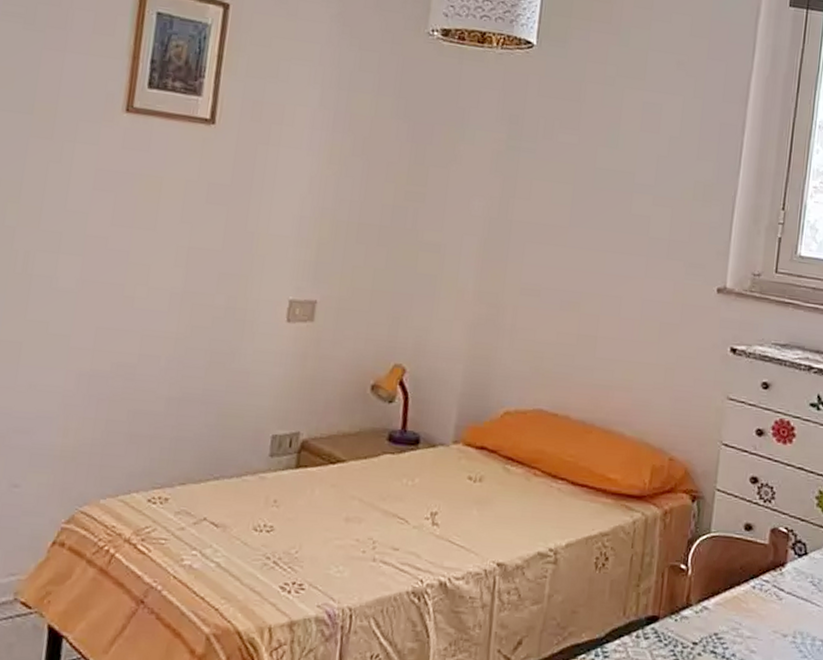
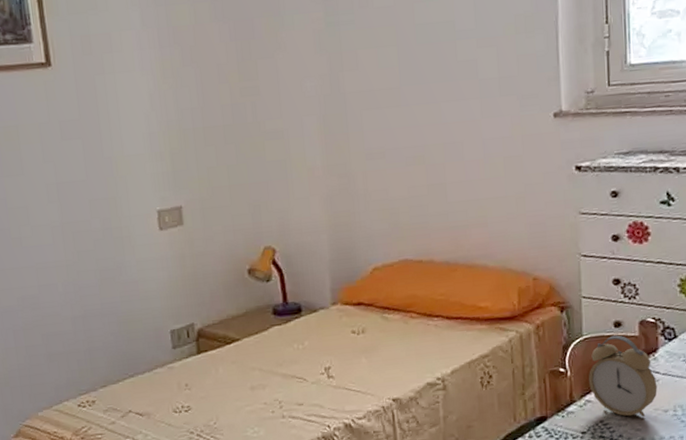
alarm clock: none [708,539,780,638] -> present [588,335,657,417]

